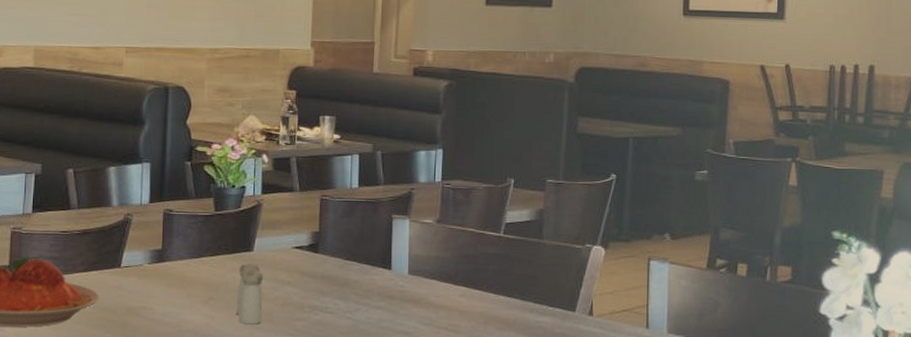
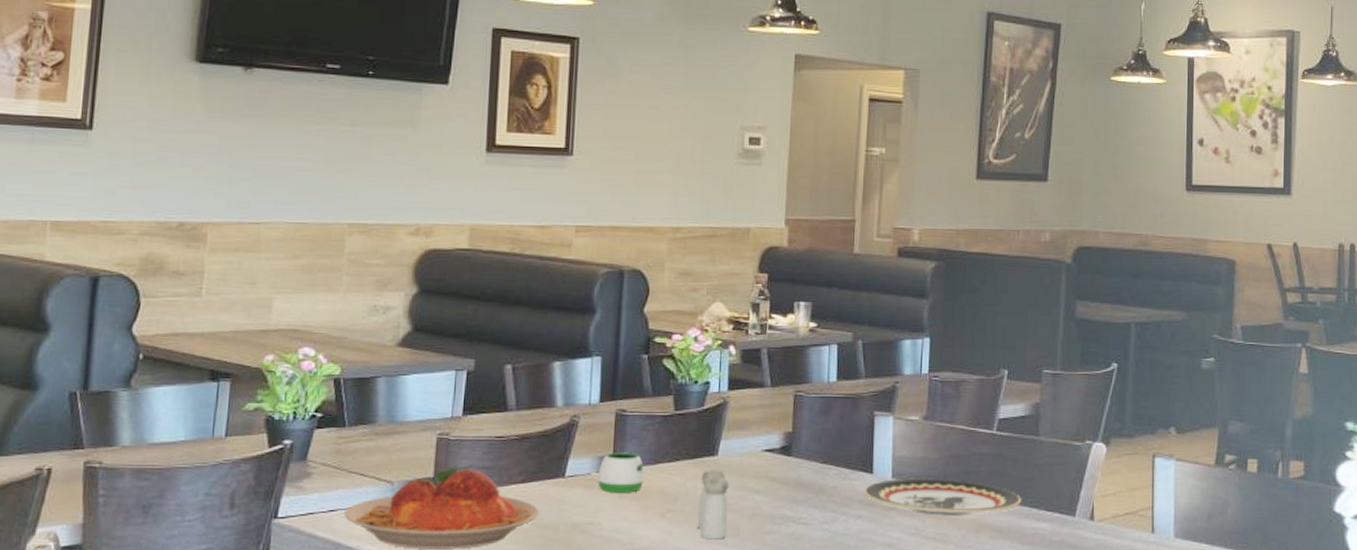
mug: none [149,245,190,282] -> present [597,451,645,493]
plate: none [383,274,527,309] -> present [864,478,1022,515]

